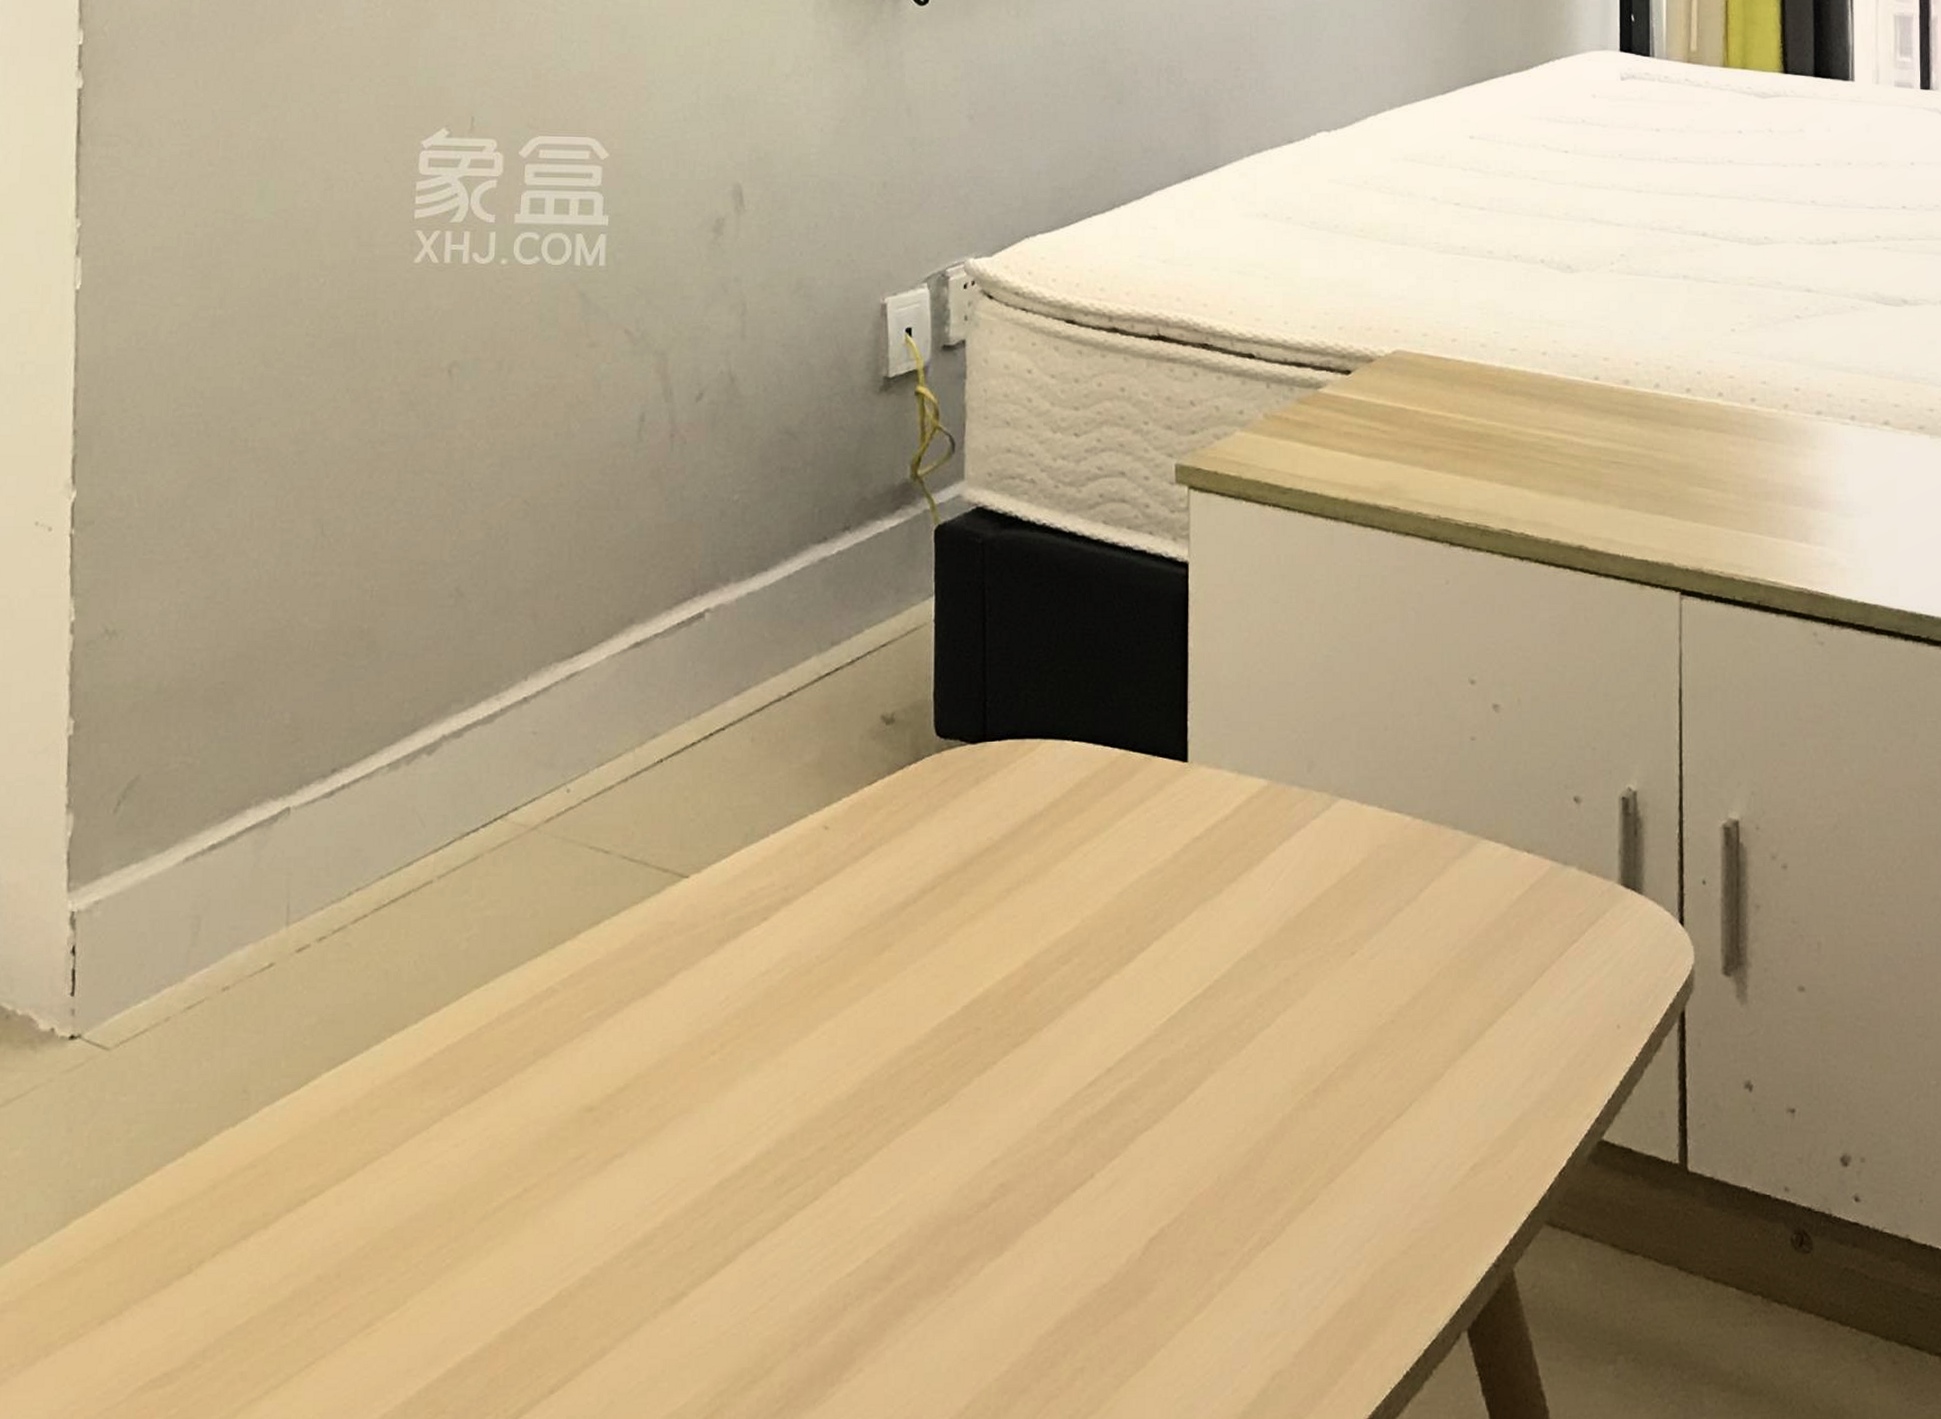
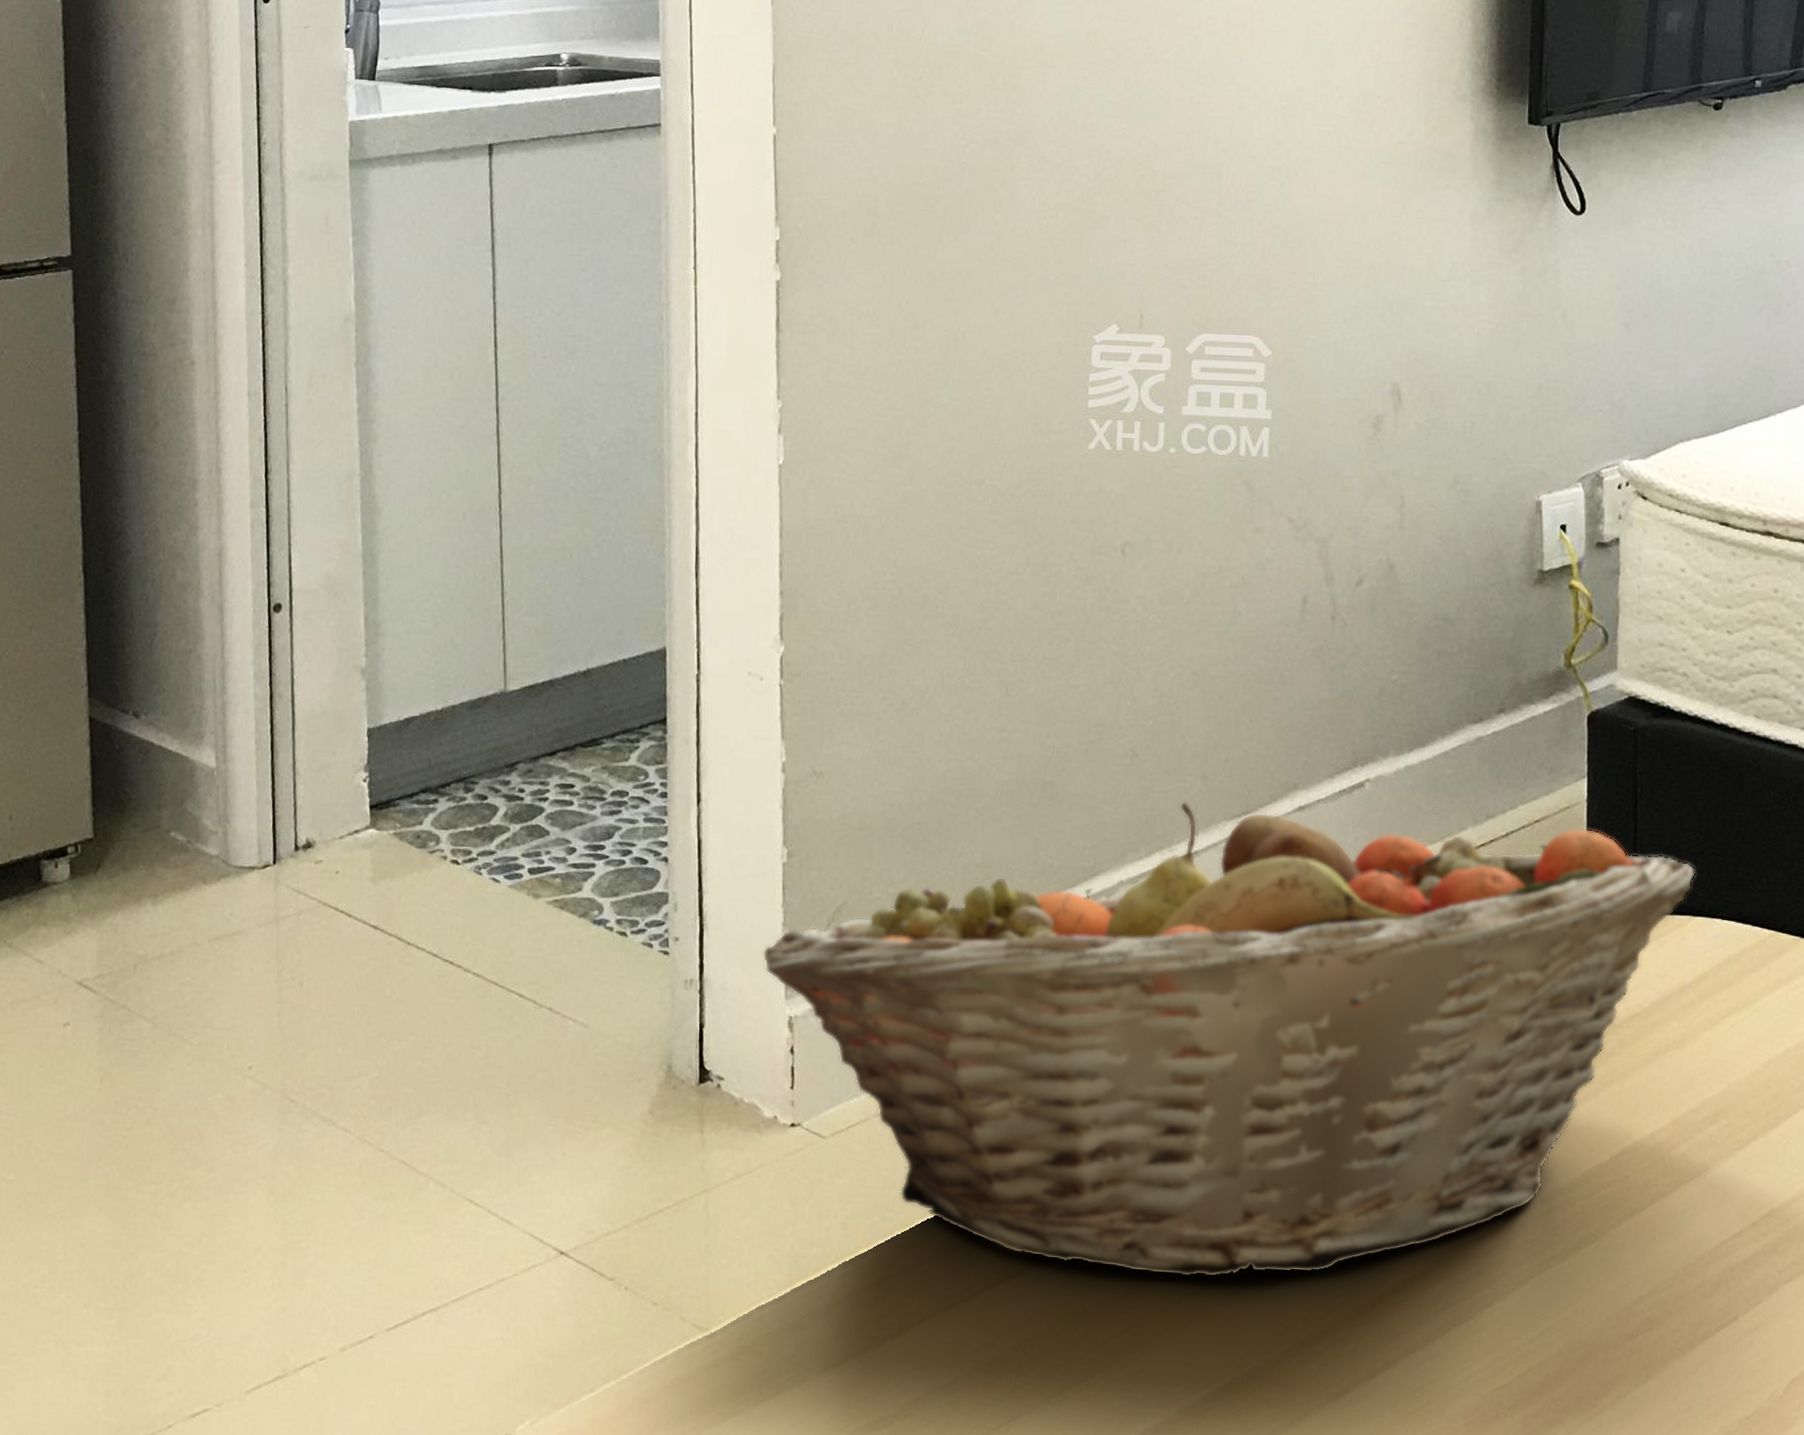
fruit basket: none [42,643,1045,1180] -> present [762,801,1695,1278]

